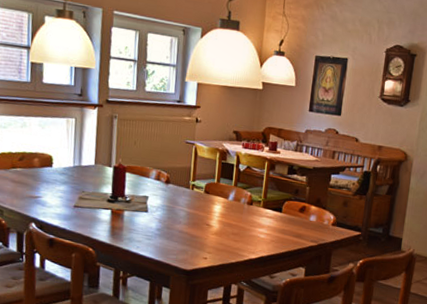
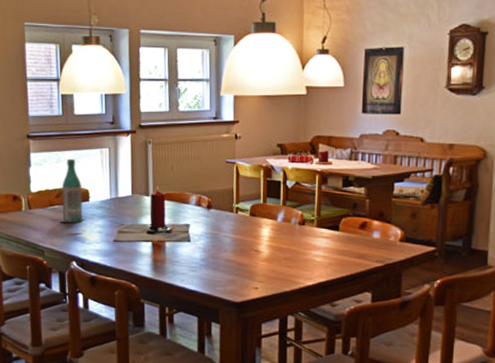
bottle: none [21,124,47,187] -> present [60,158,85,223]

